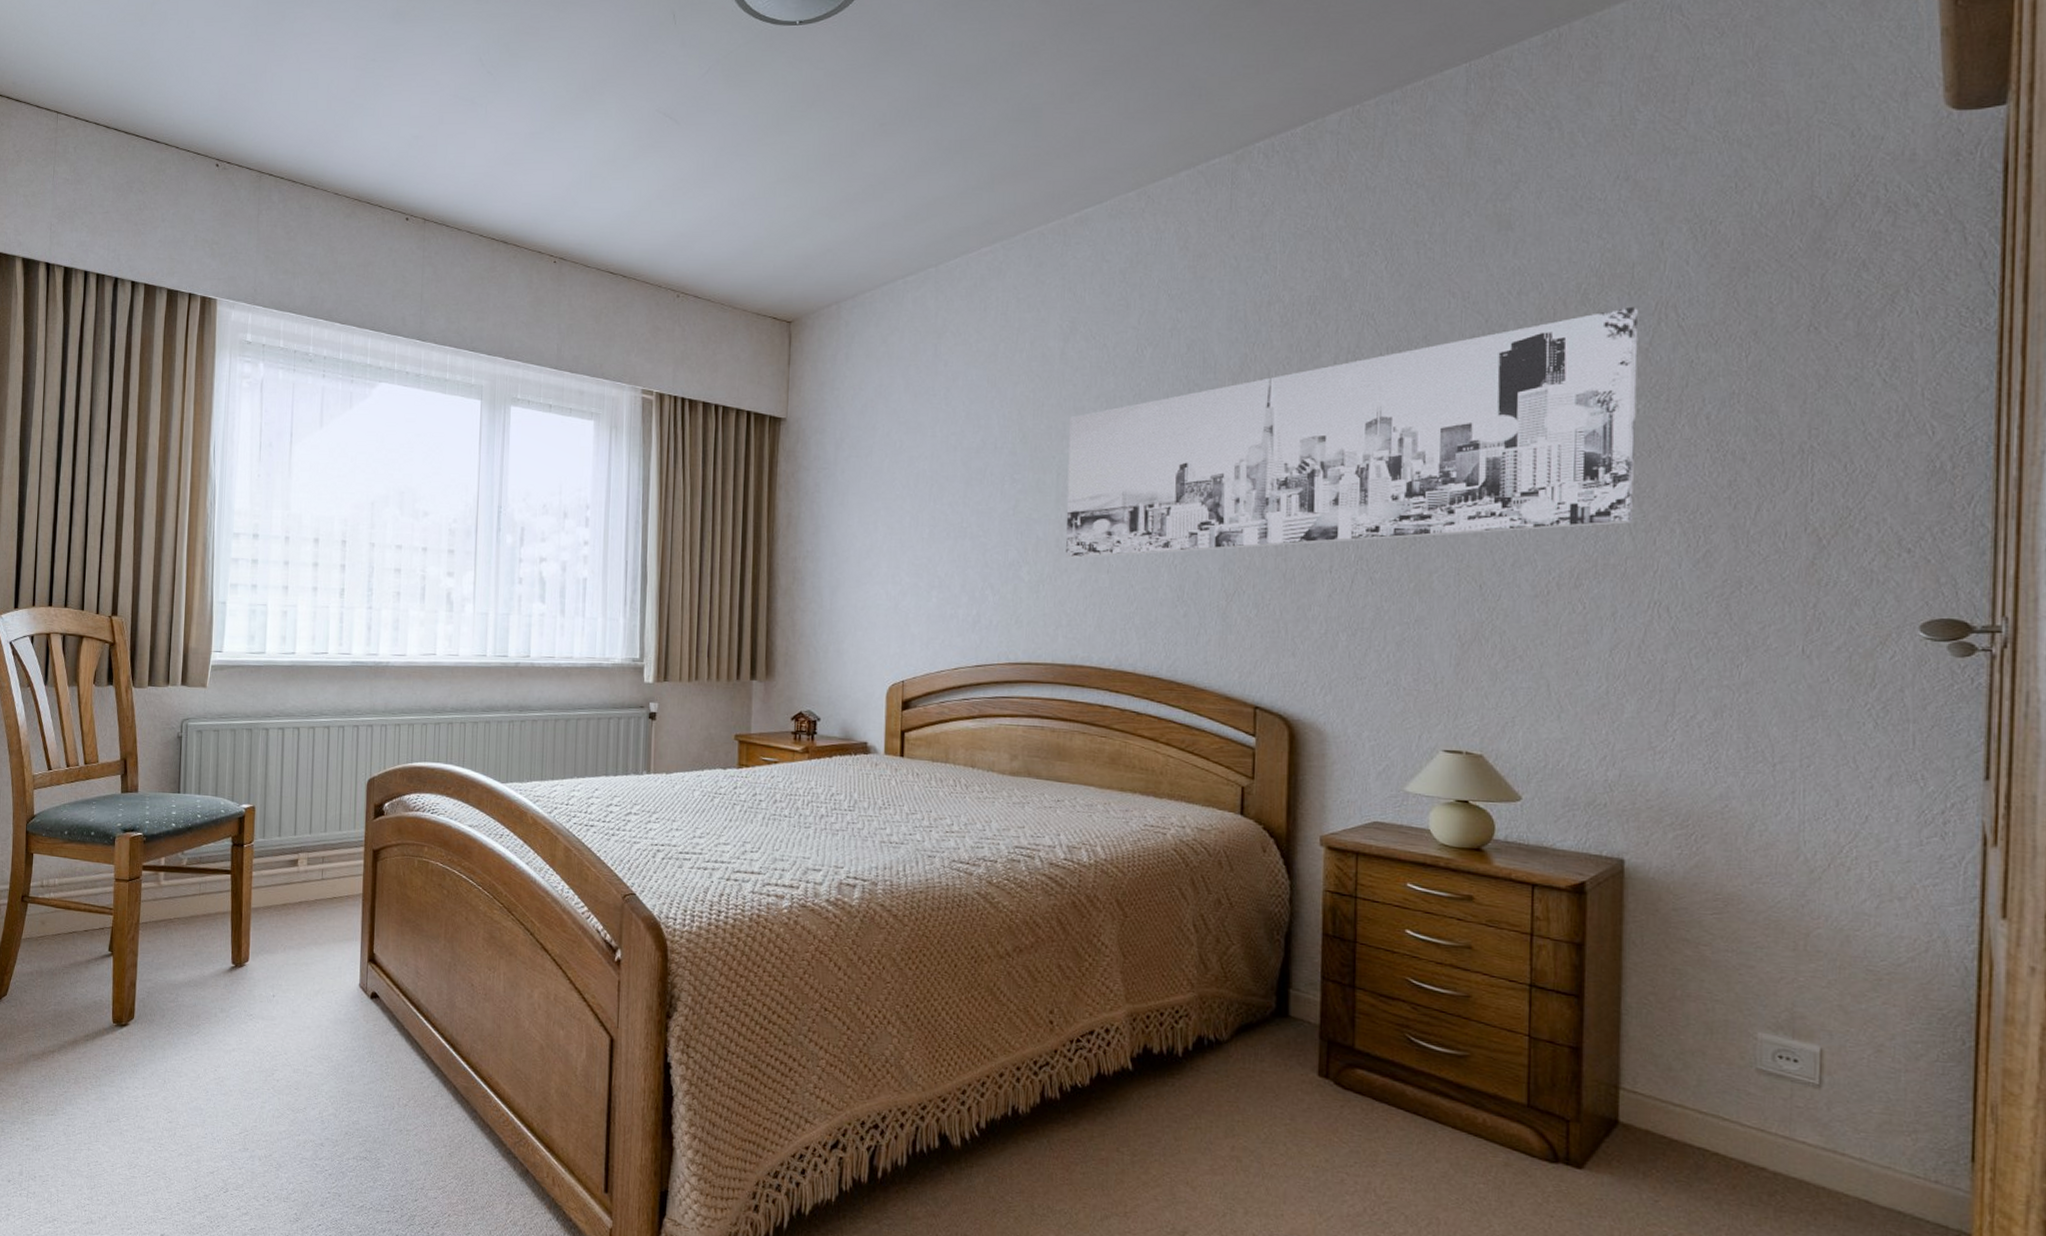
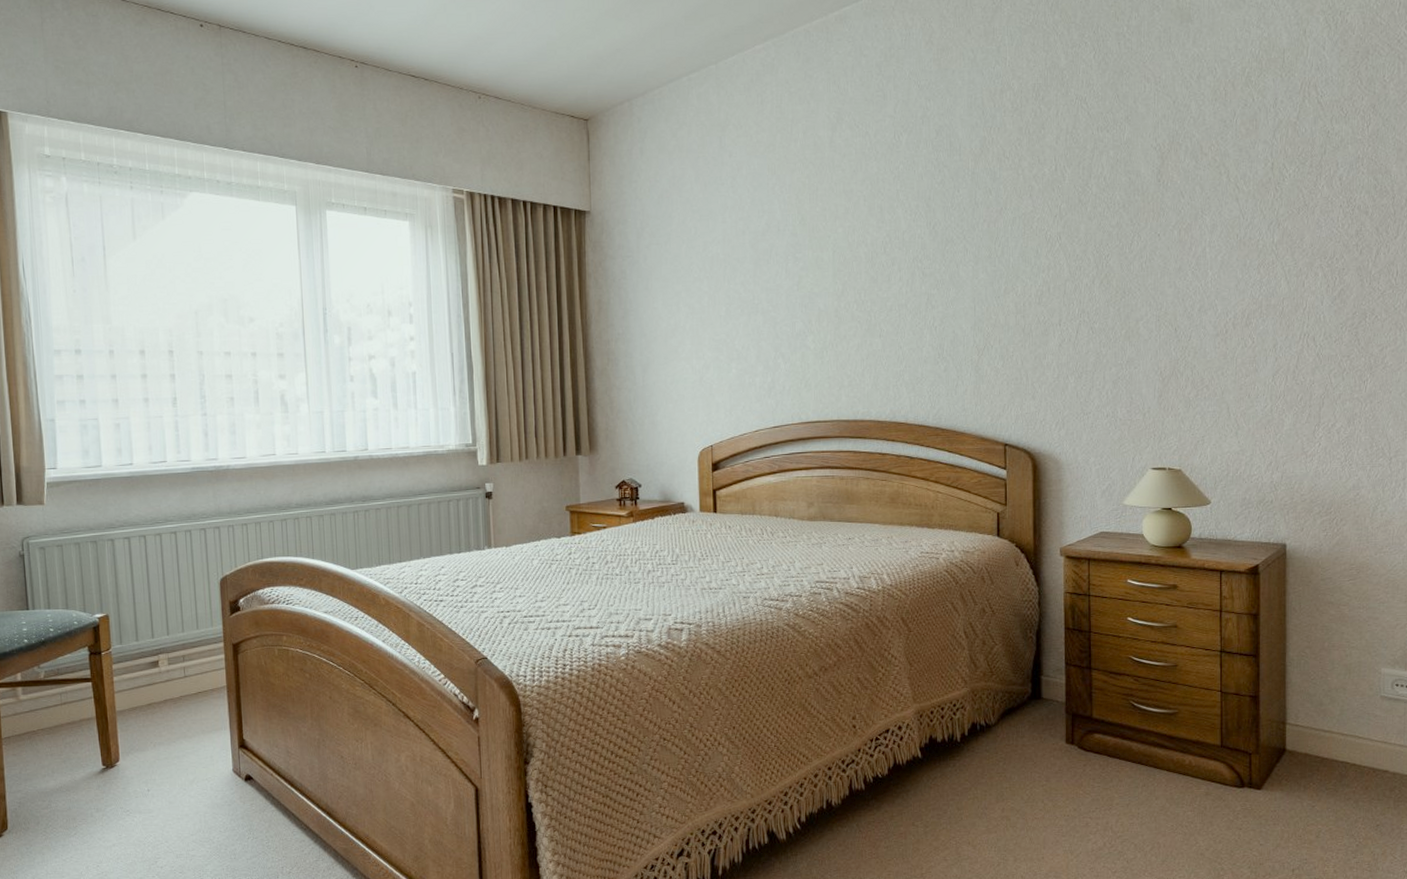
wall art: present [1066,306,1638,558] -> none [841,86,1289,326]

